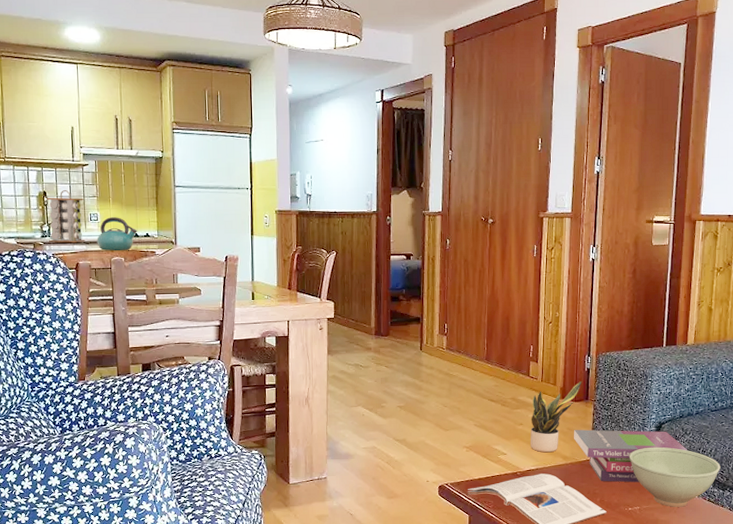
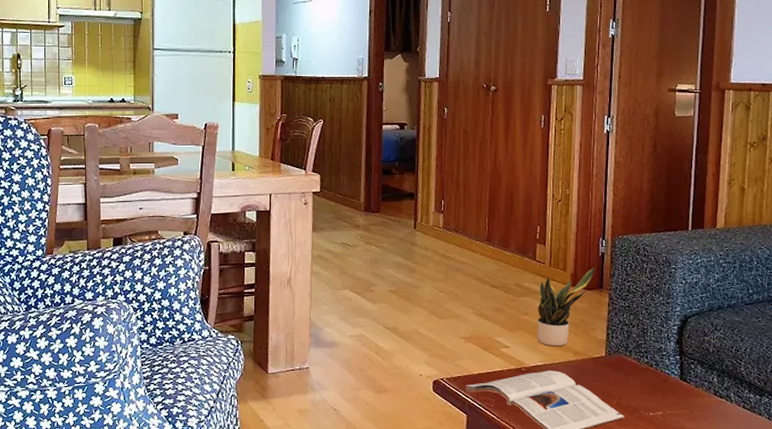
spice rack: present [47,190,86,244] -> none [20,53,59,109]
kettle: present [97,217,137,251] -> none [70,81,113,117]
books: present [574,429,688,483] -> none [587,322,719,384]
bowl: present [629,447,721,507] -> none [650,343,757,414]

